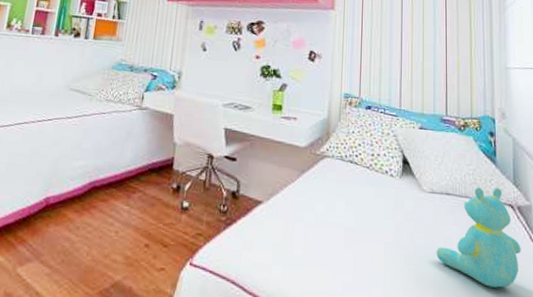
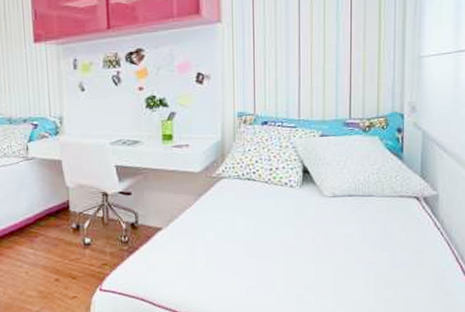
teddy bear: present [436,187,521,288] -> none [337,182,425,273]

